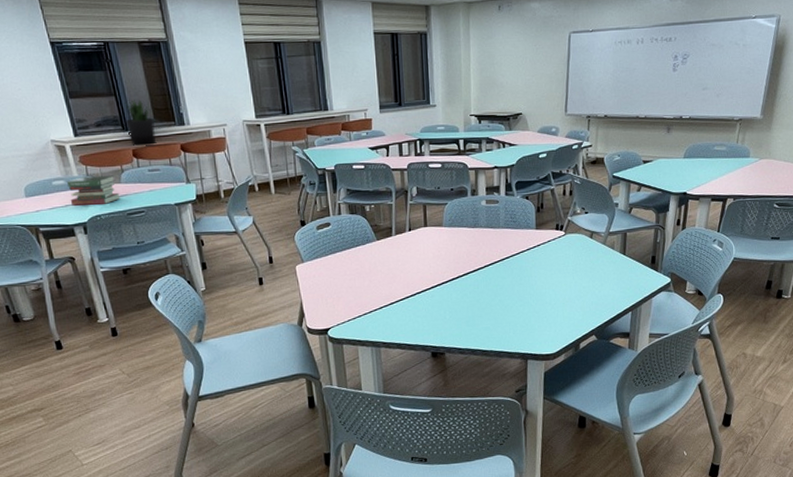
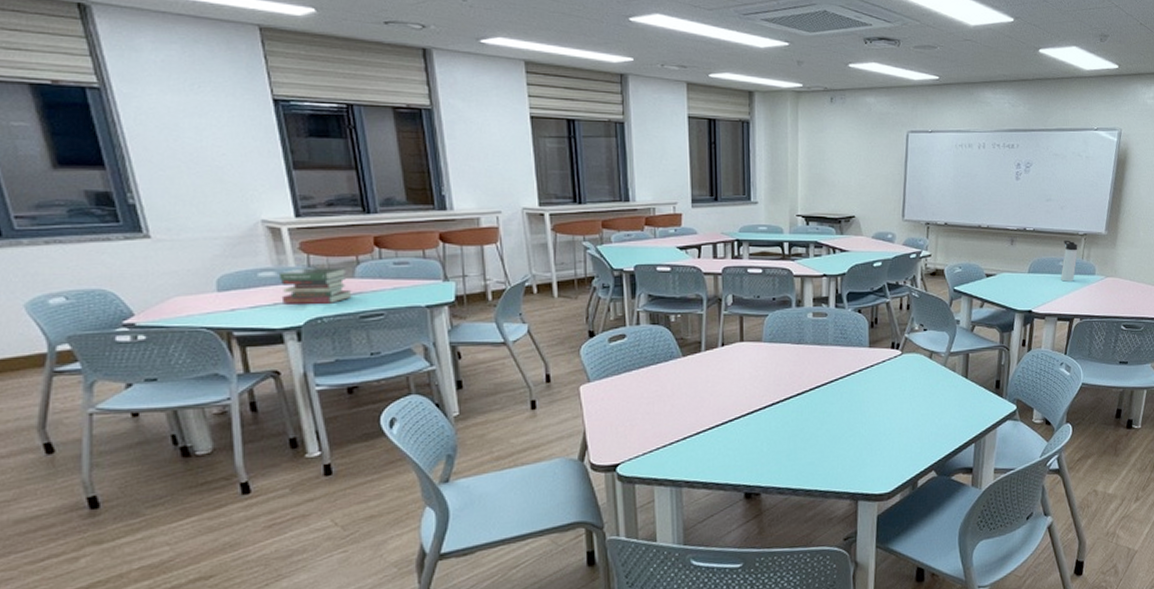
planter: present [125,99,156,147] -> none [367,176,406,233]
thermos bottle: none [715,125,733,166] -> present [1061,240,1078,283]

